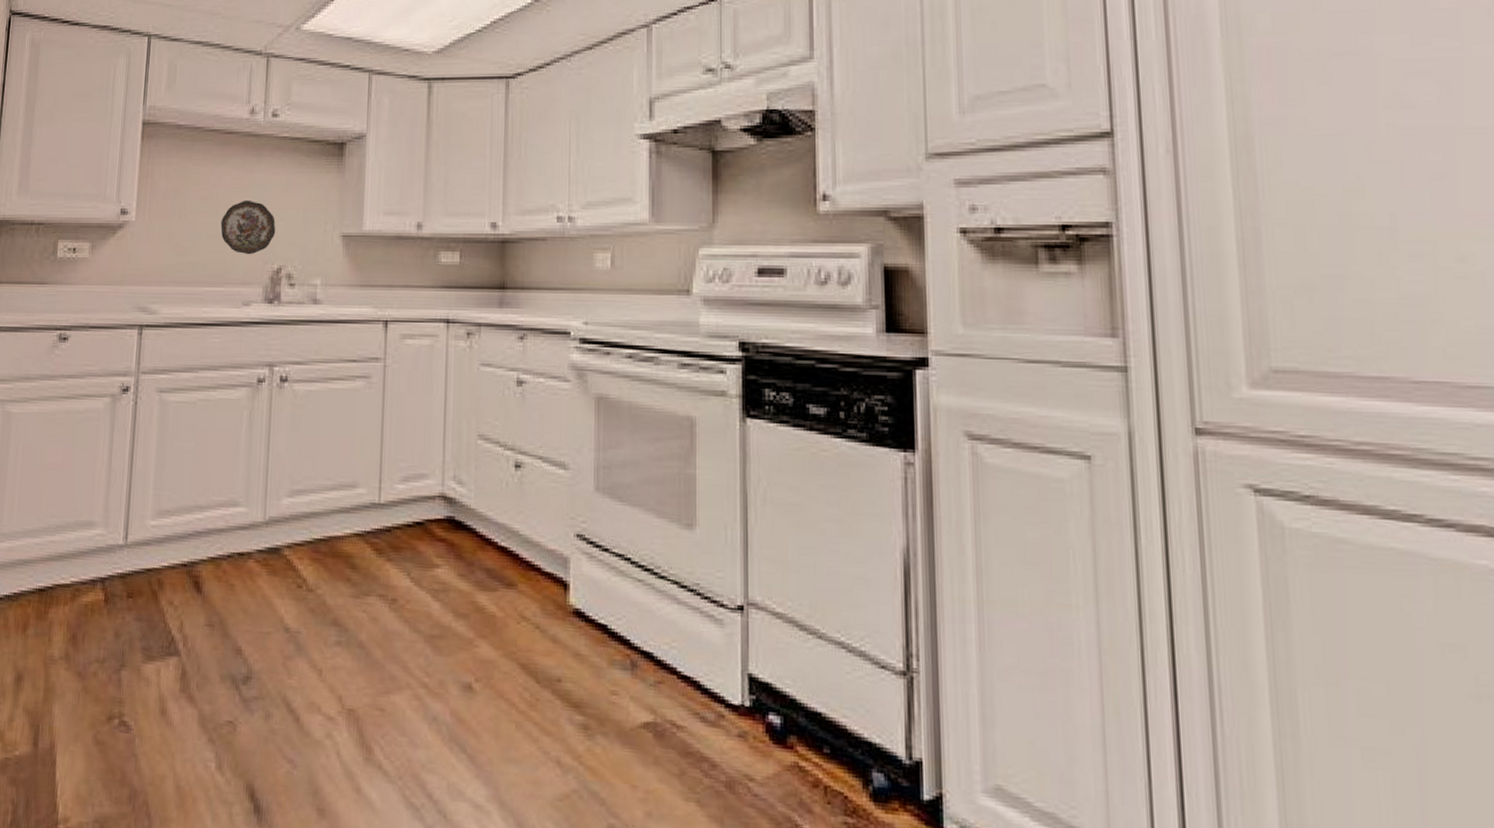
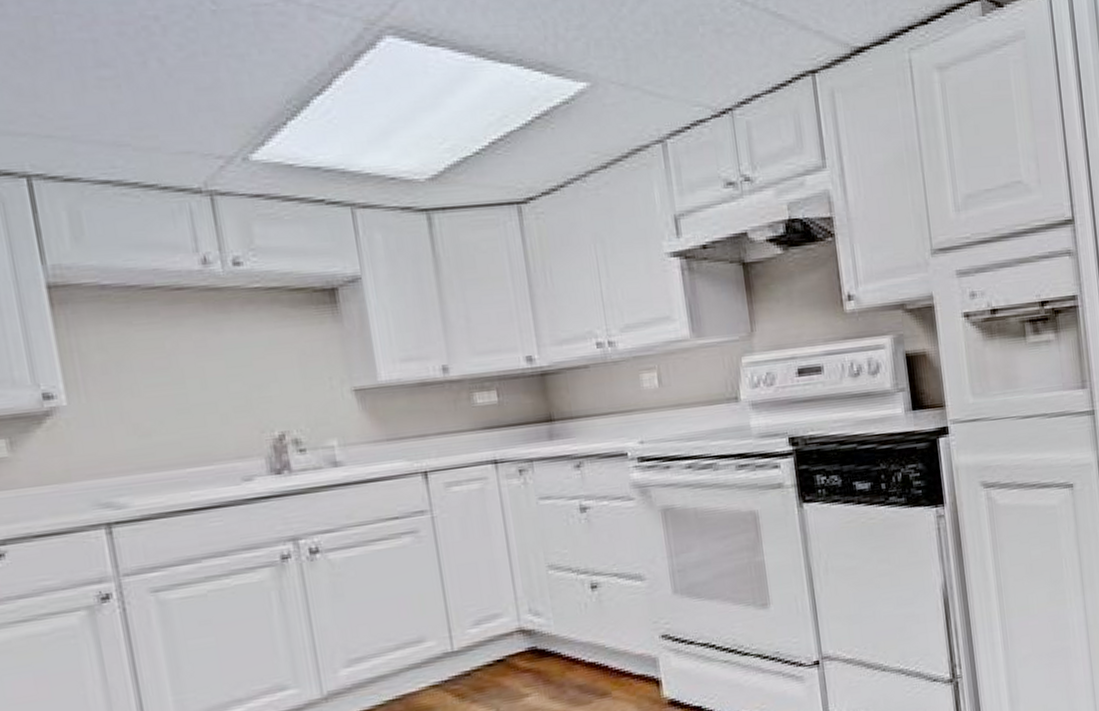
decorative plate: present [220,199,276,255] -> none [191,363,269,426]

